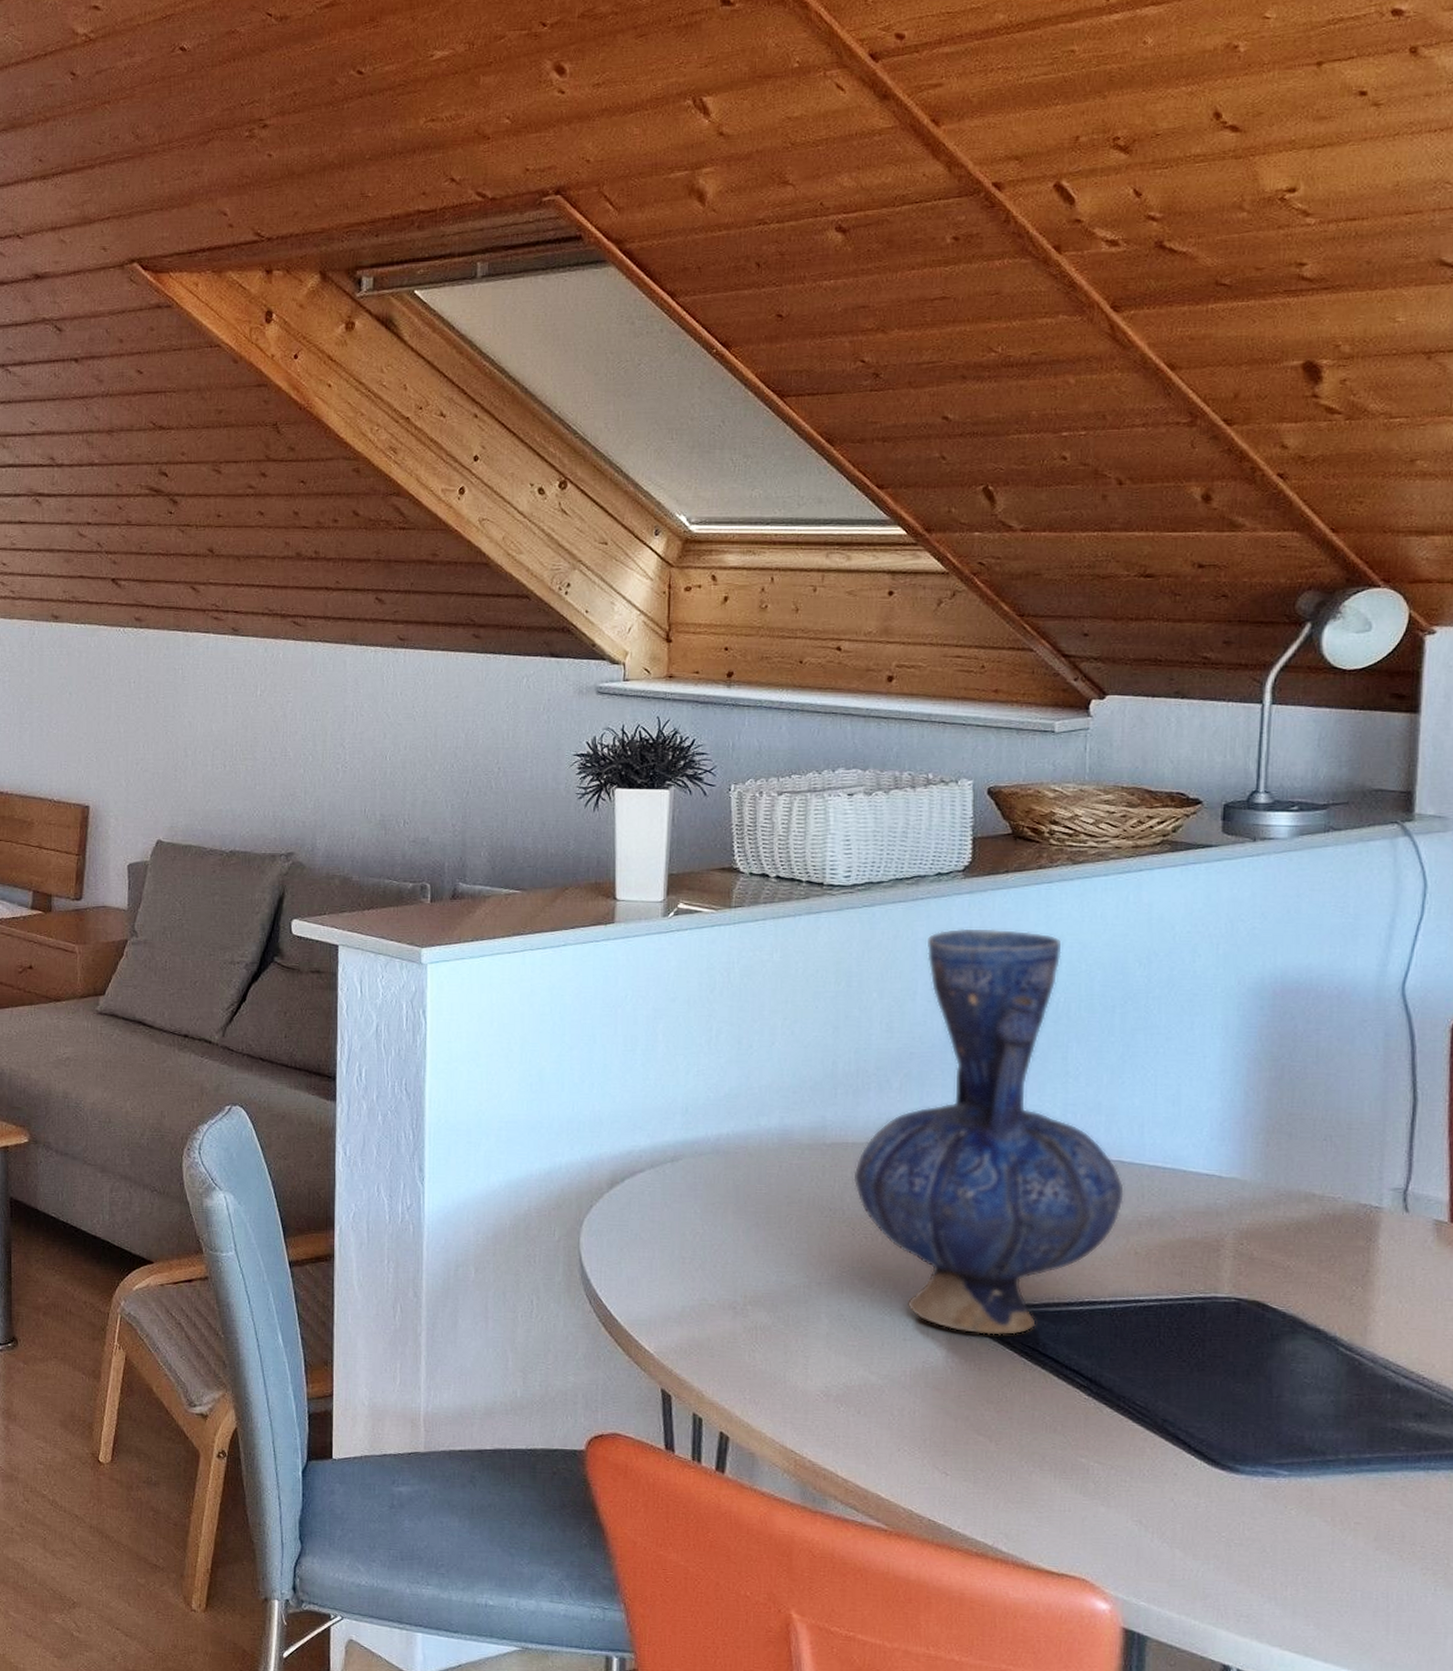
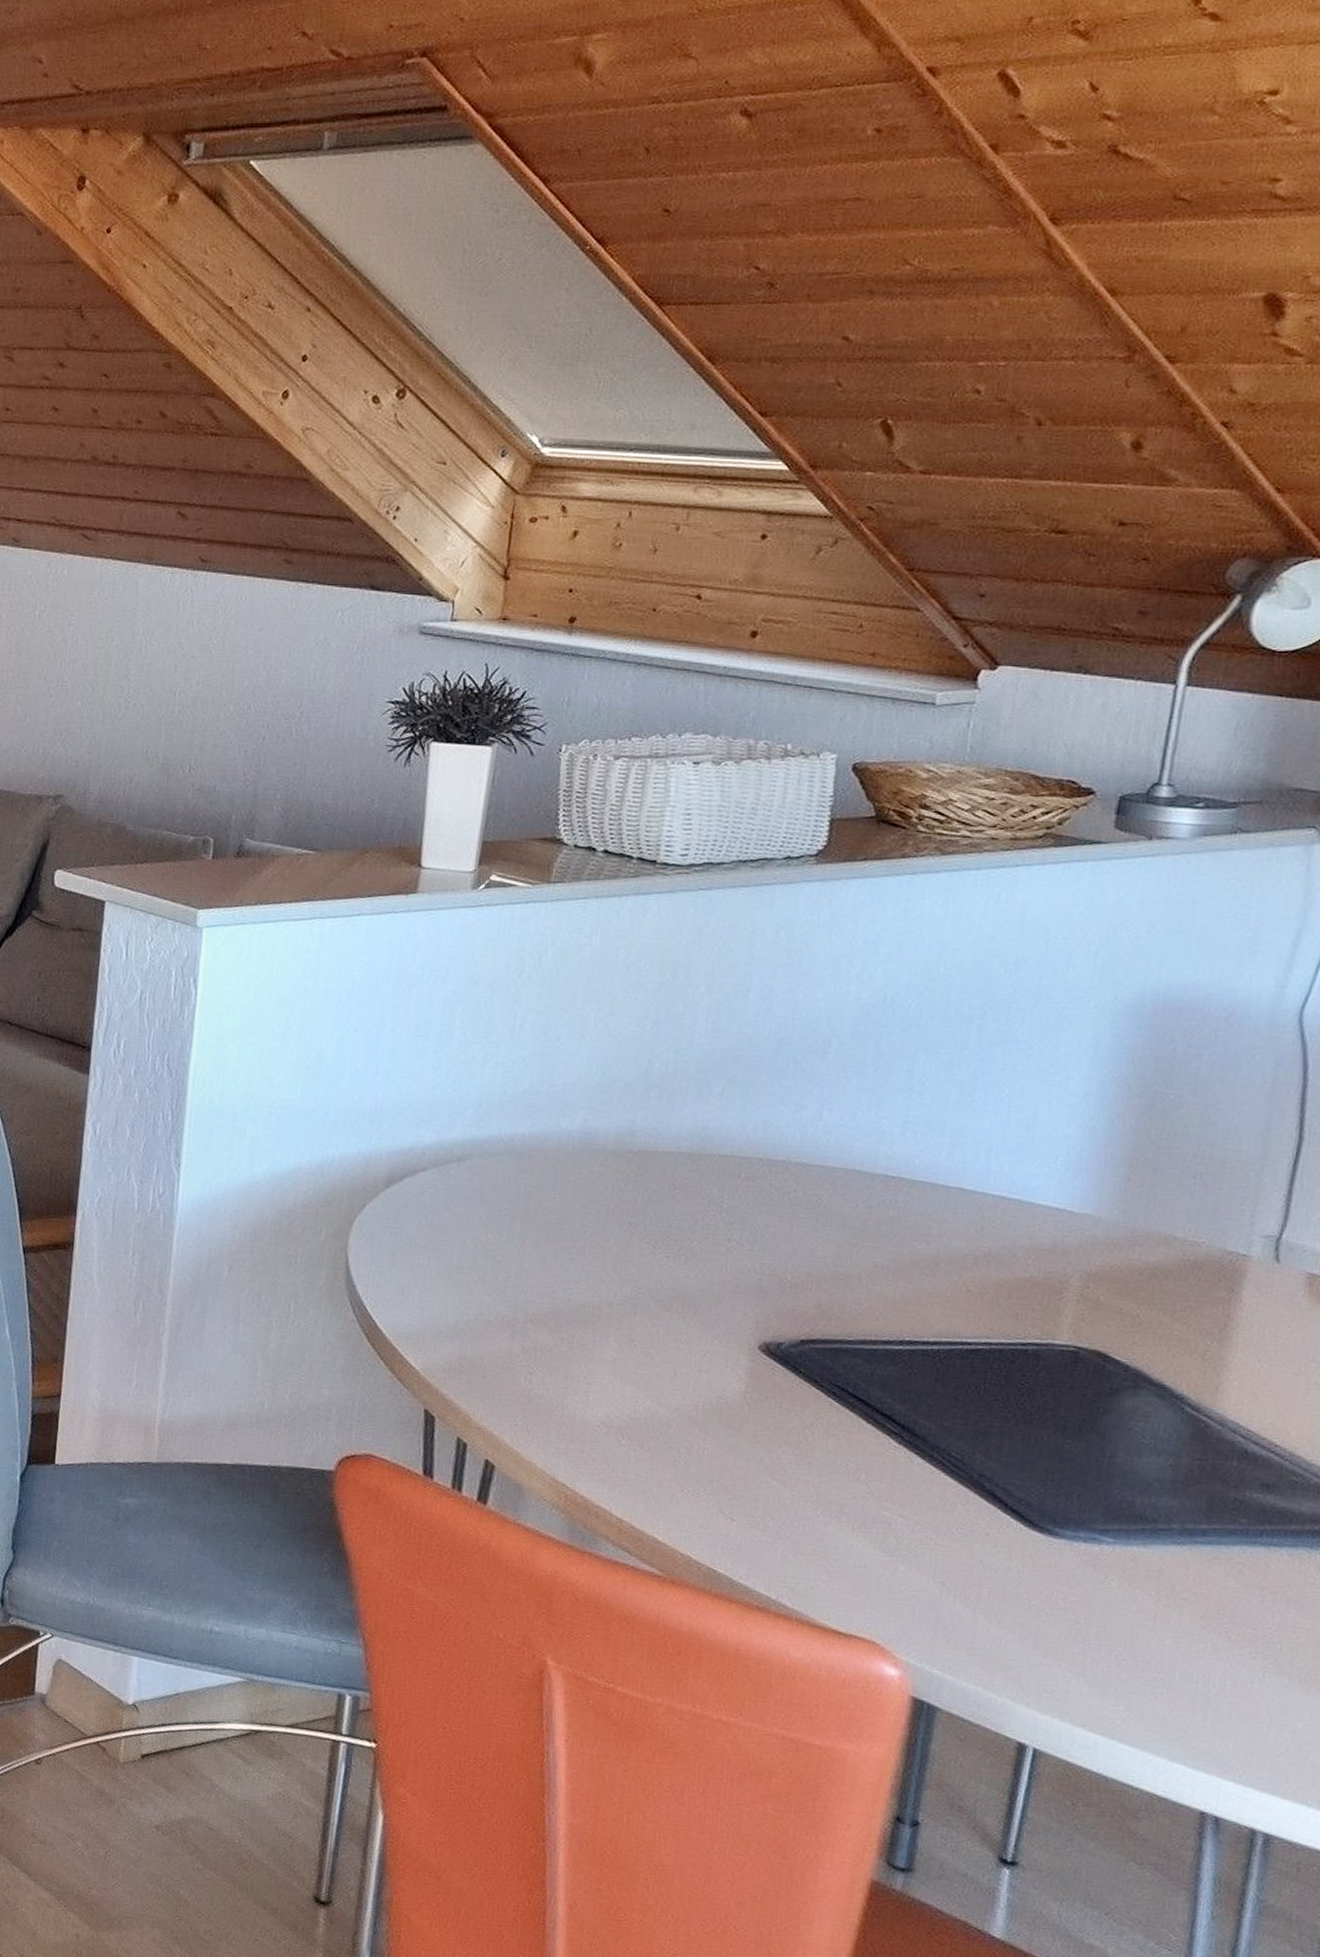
vase: present [853,928,1125,1336] -> none [659,919,963,1373]

